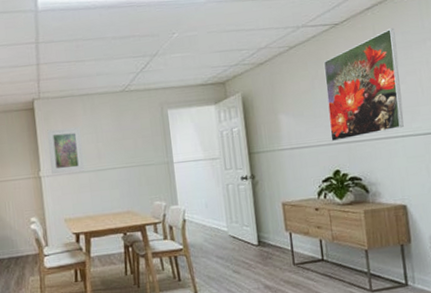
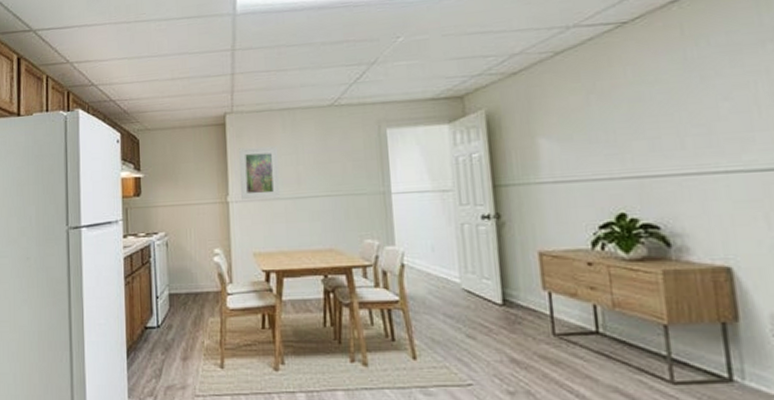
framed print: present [323,28,404,142] -> none [603,26,728,176]

